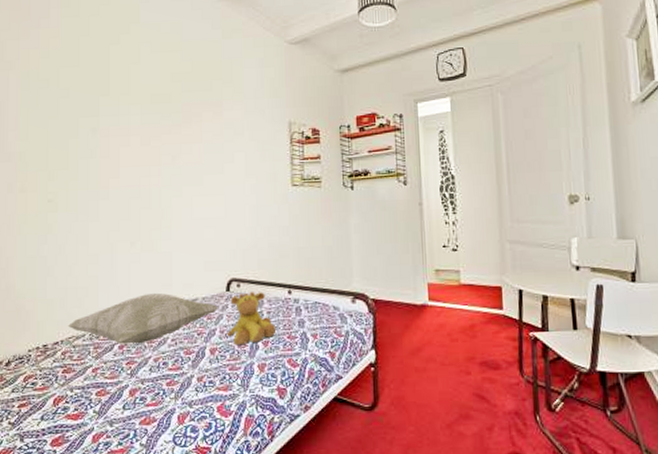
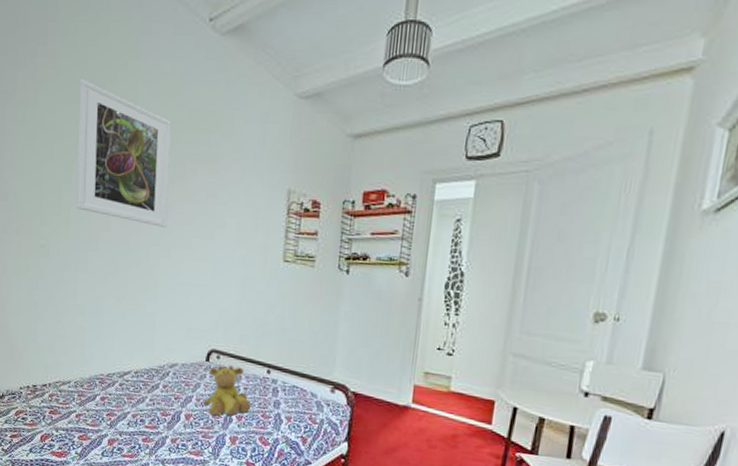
decorative pillow: present [67,292,218,344] -> none [55,352,196,399]
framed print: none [83,44,177,169] -> present [76,79,172,228]

